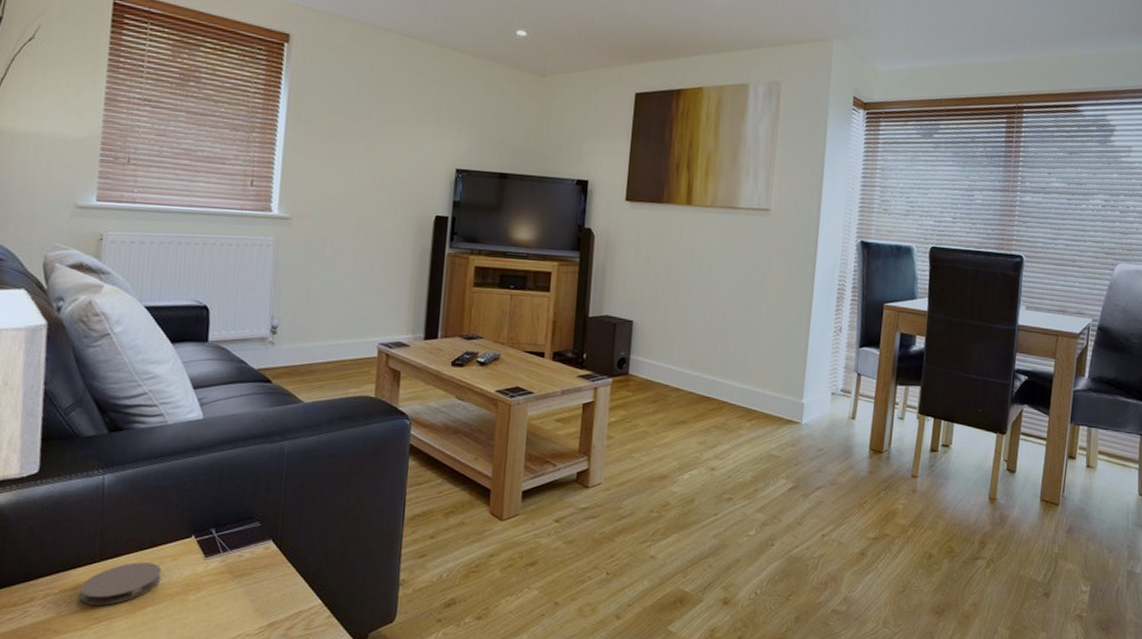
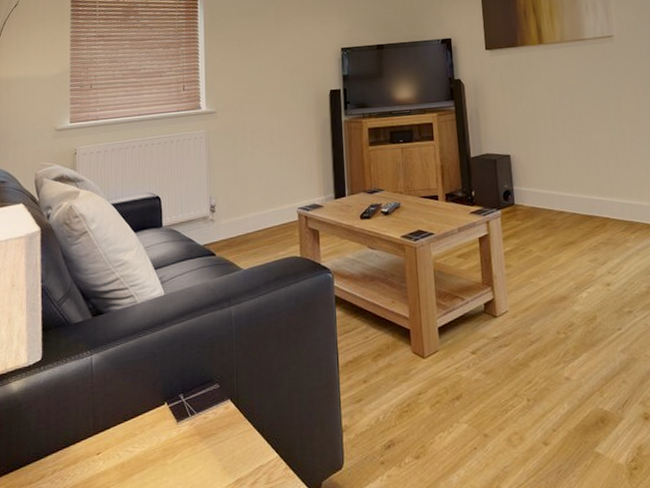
coaster: present [79,562,162,606] -> none [80,432,144,477]

